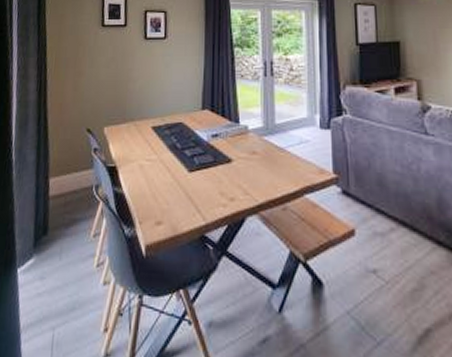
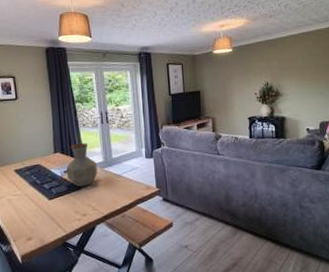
vase: none [214,100,254,160] -> present [66,143,98,187]

